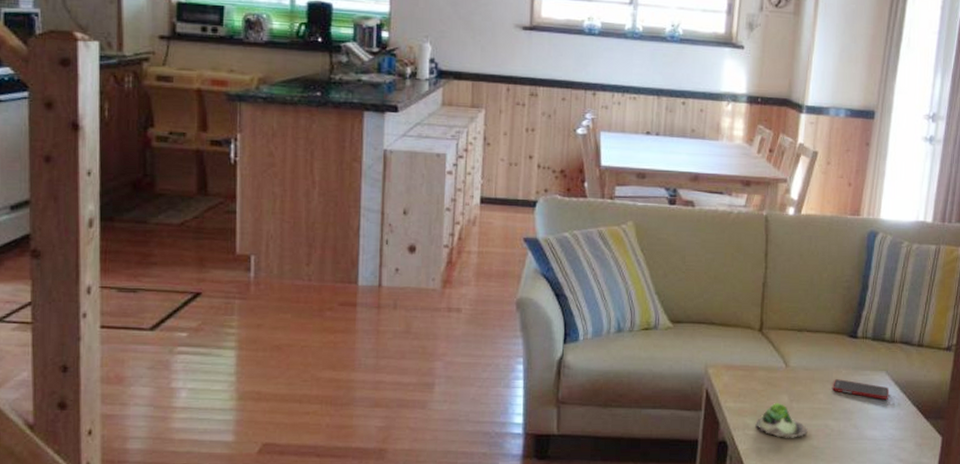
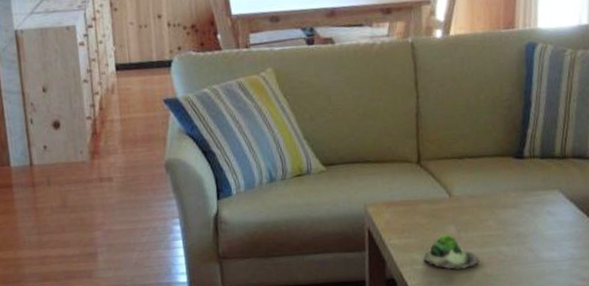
cell phone: present [833,379,890,399] -> none [502,203,565,219]

